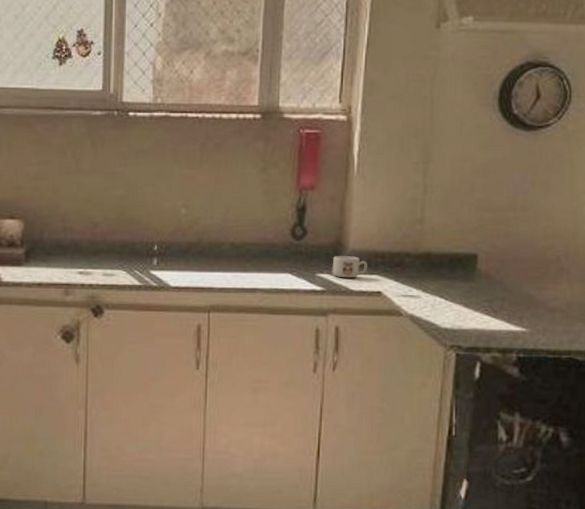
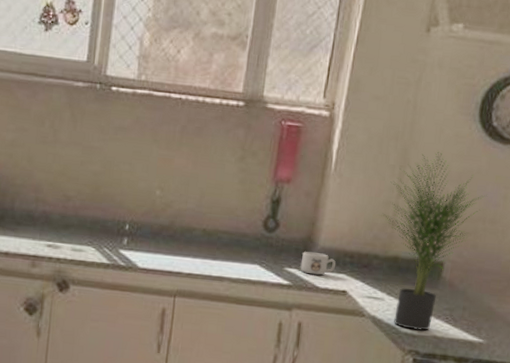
potted plant: none [410,144,515,325] -> present [382,151,487,331]

